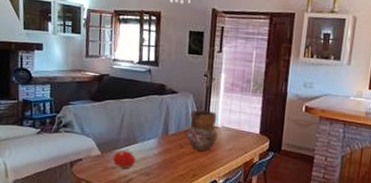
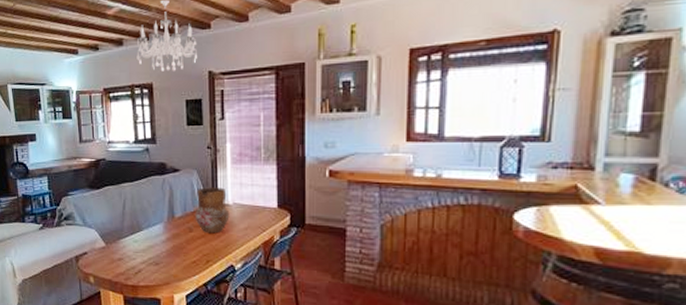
fruit: present [112,148,136,169] -> none [118,236,143,259]

